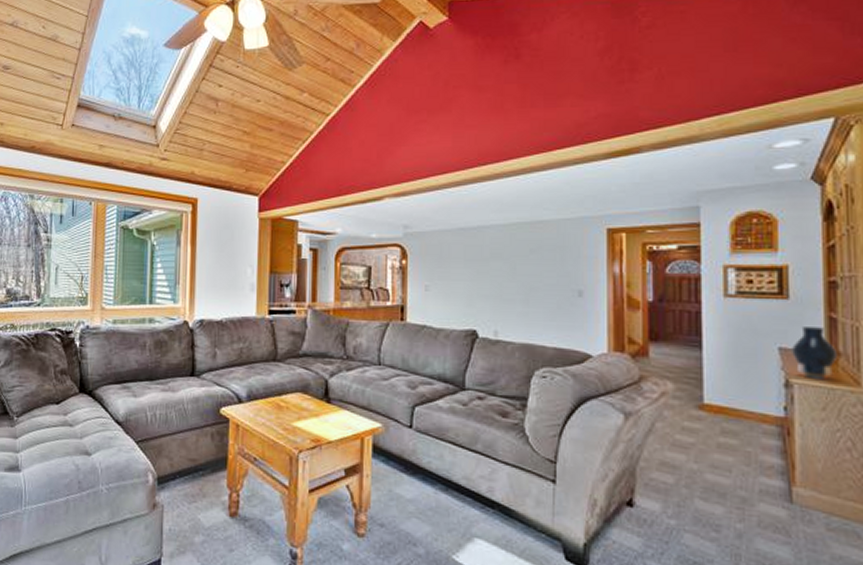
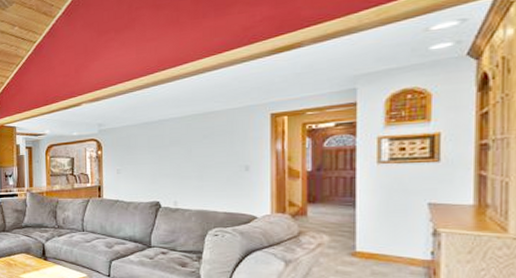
vase: present [792,327,838,381] -> none [441,184,487,229]

